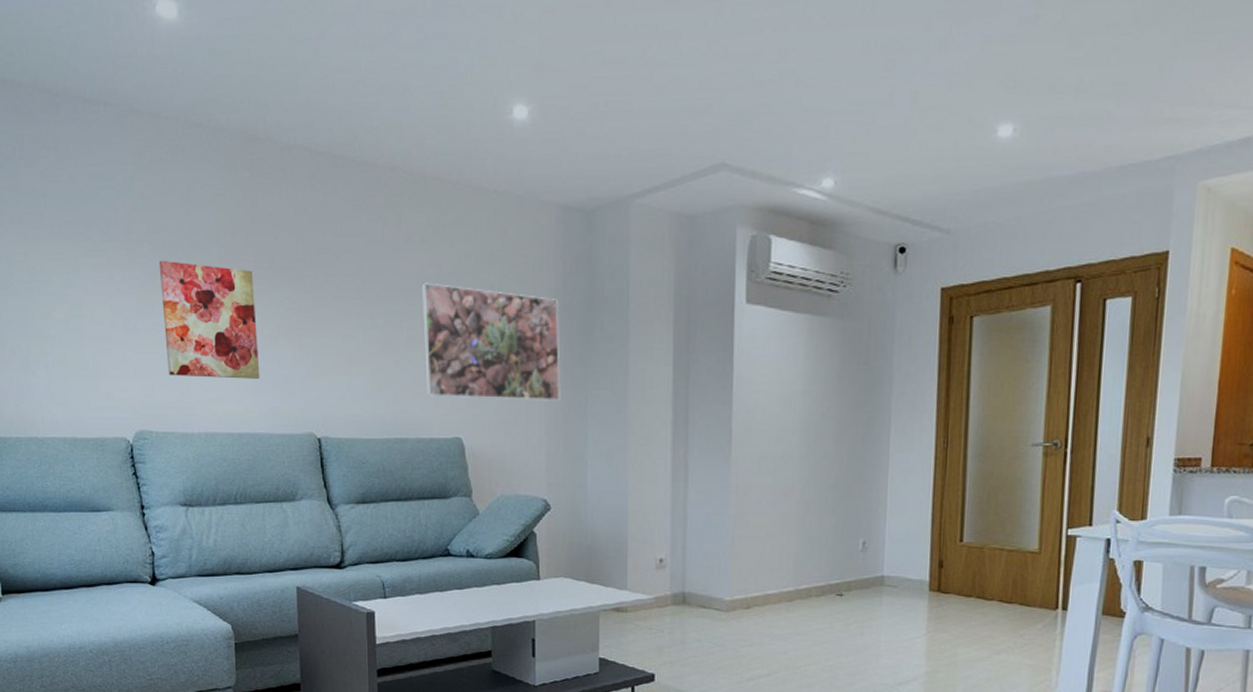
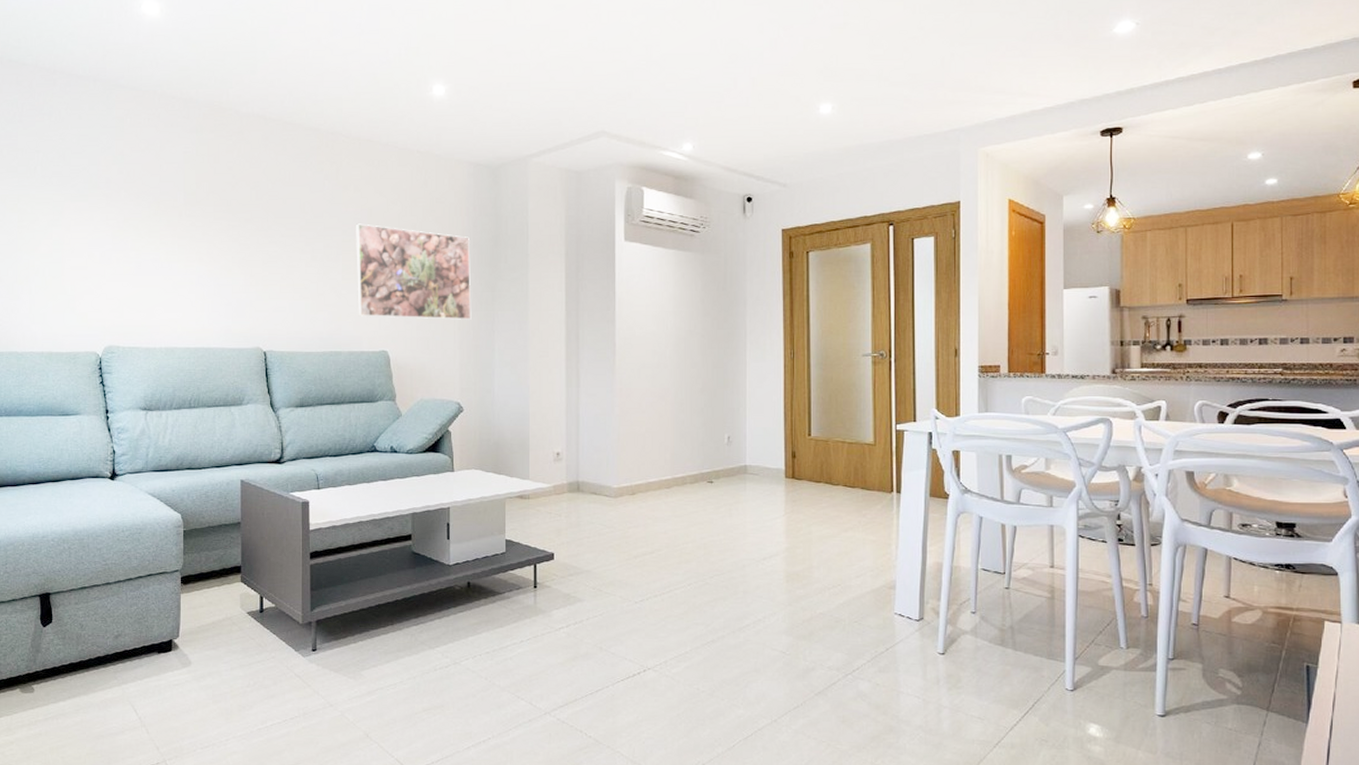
wall art: present [158,260,260,379] -> none [133,204,216,302]

